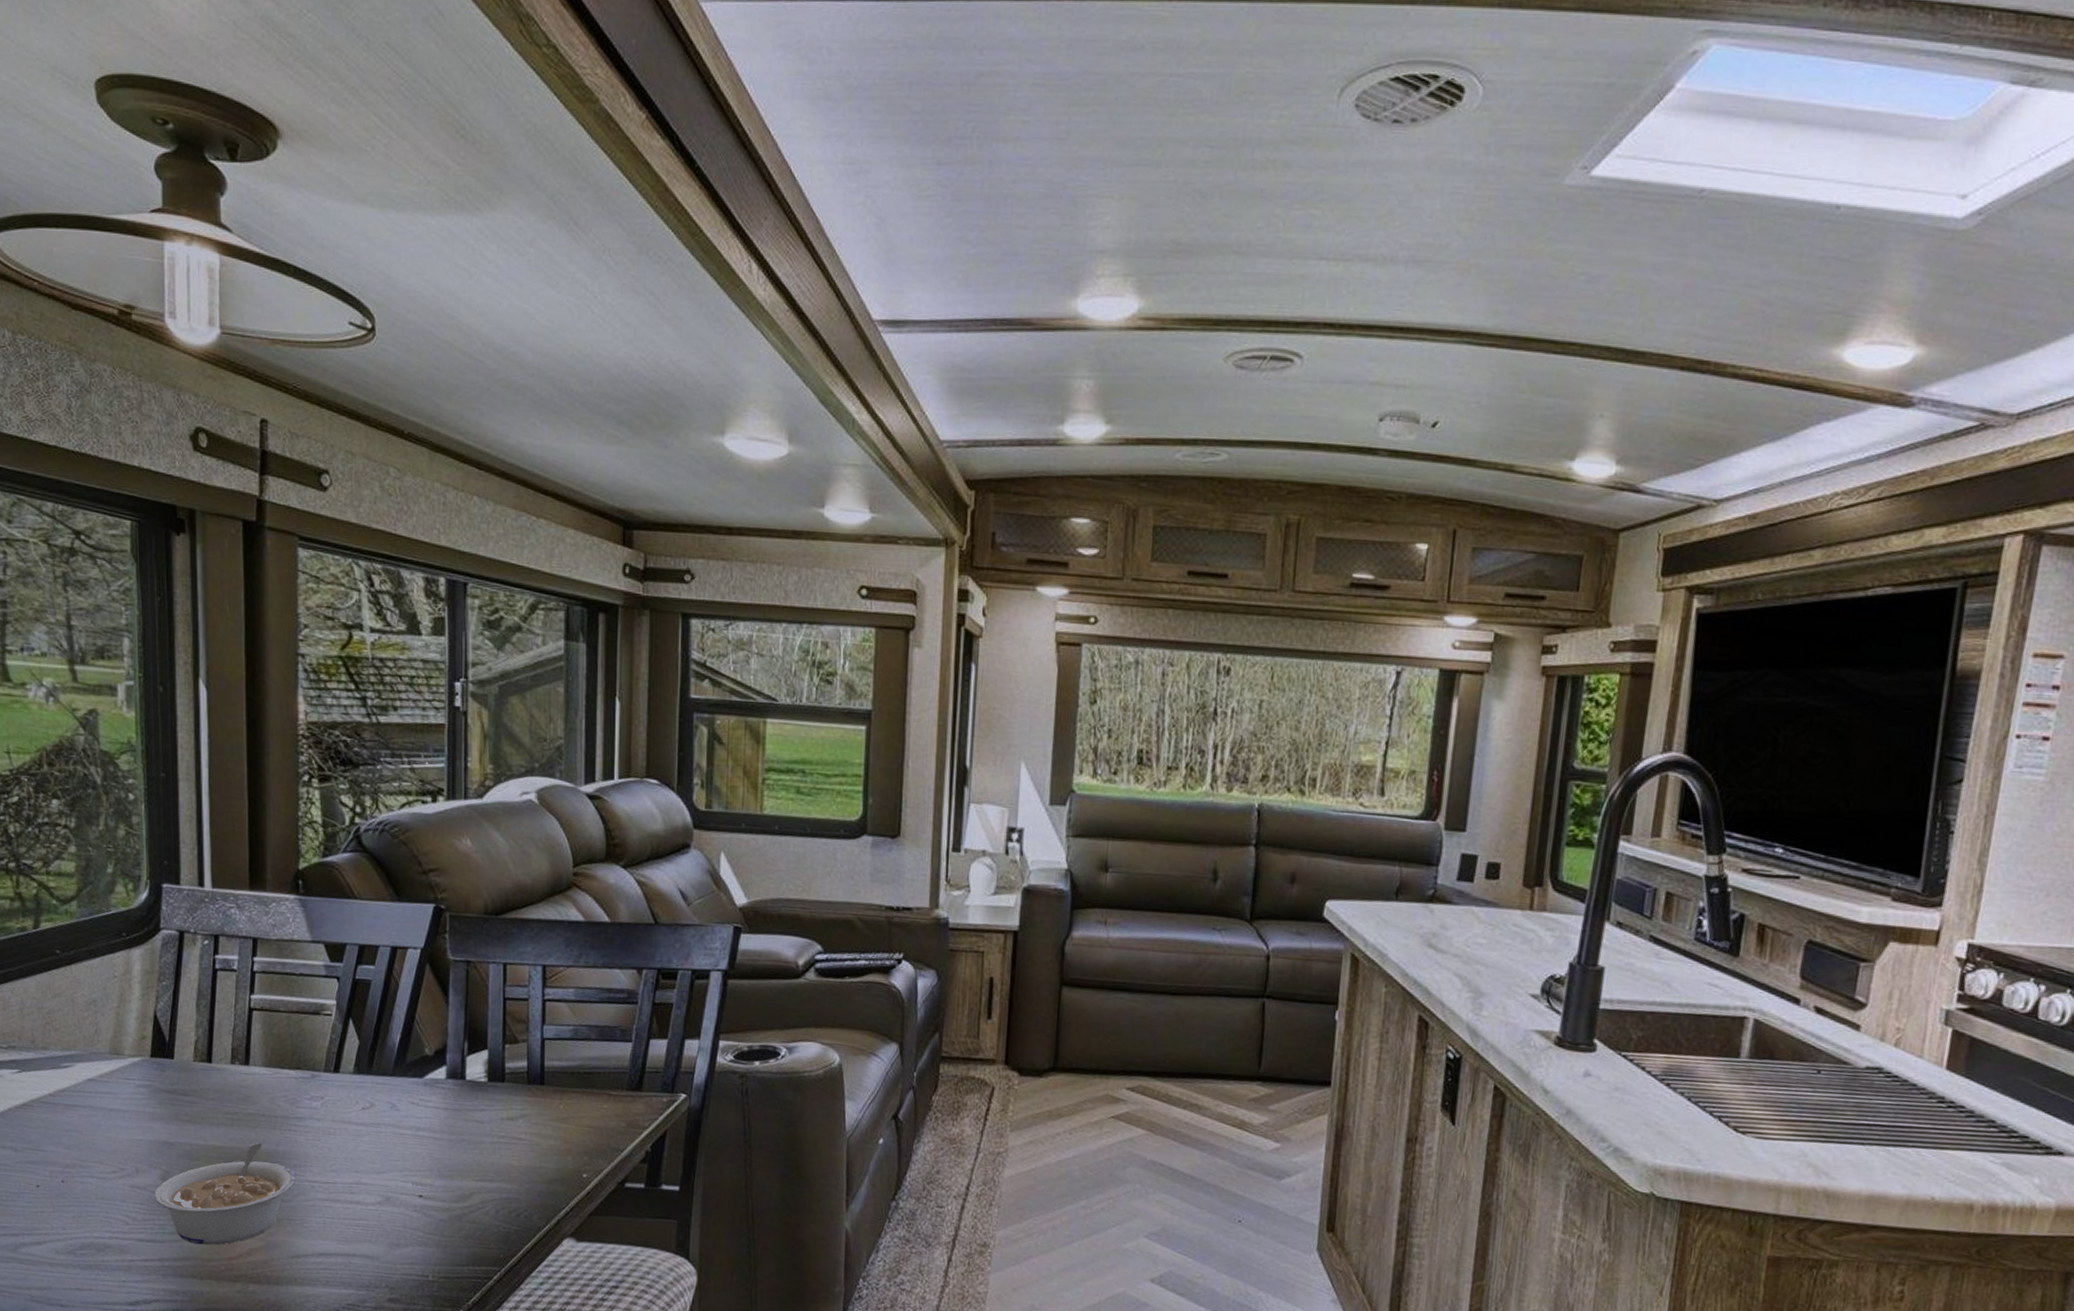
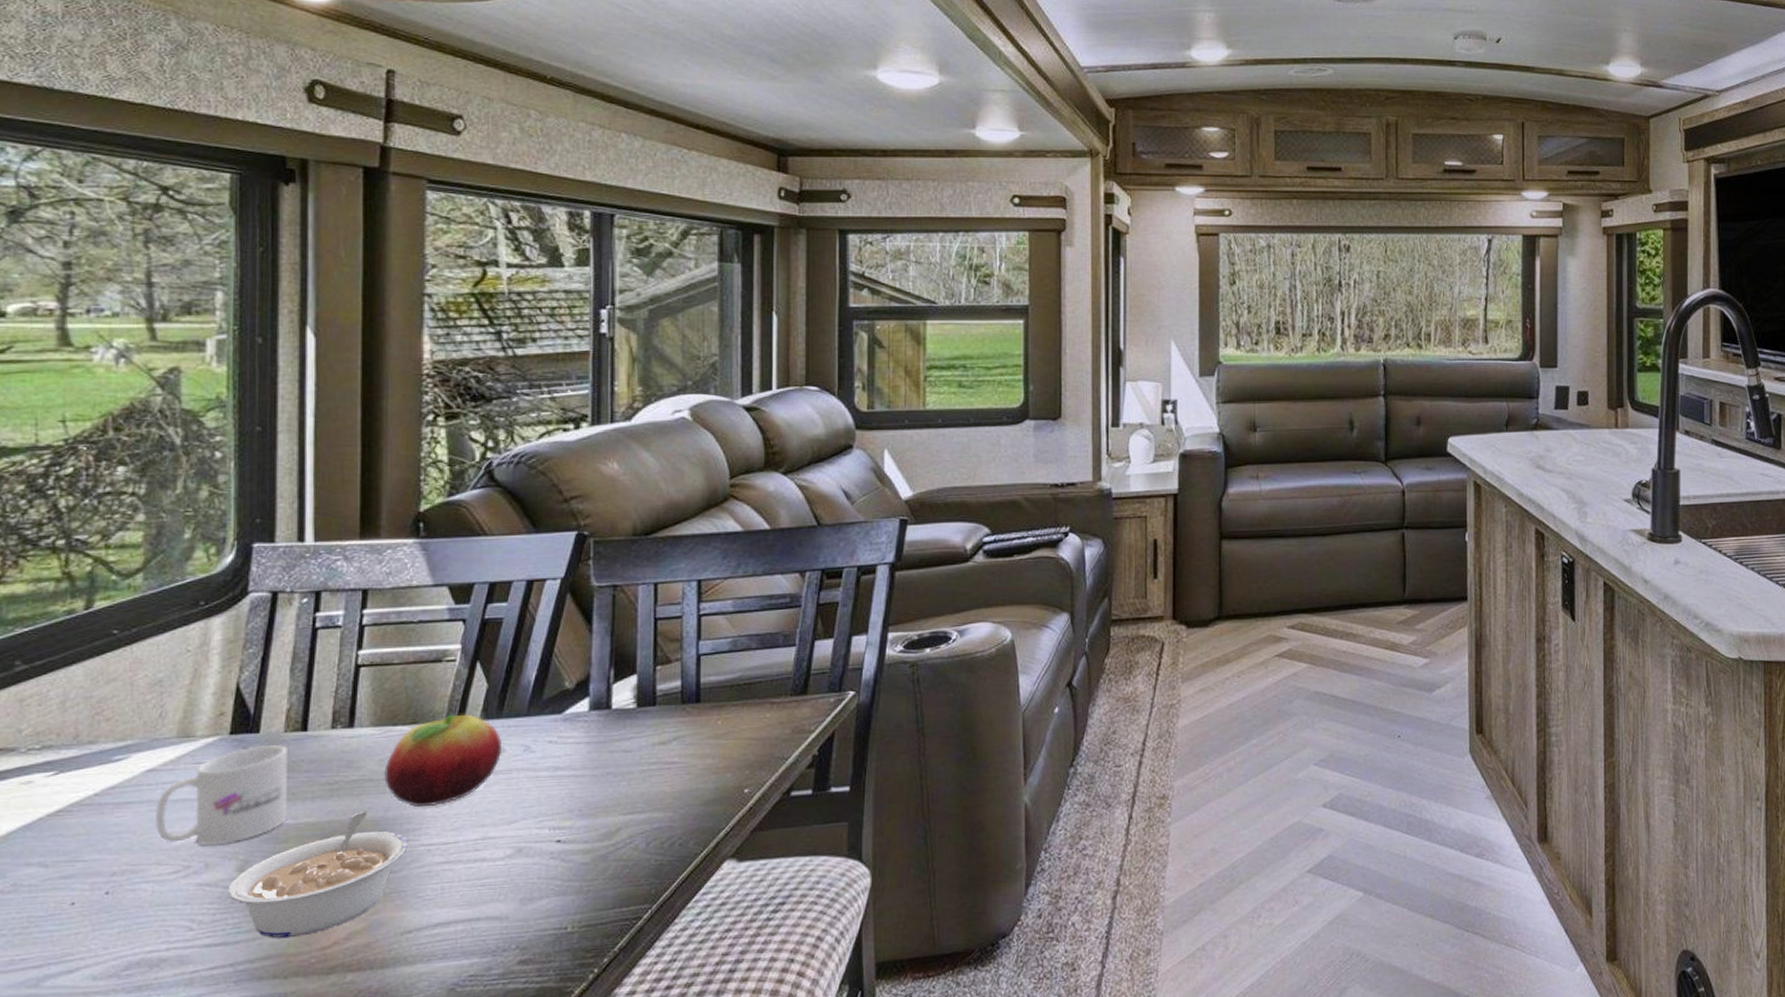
mug: none [95,1070,198,1155] -> present [154,744,287,845]
fruit: none [275,1065,372,1148] -> present [384,714,503,807]

